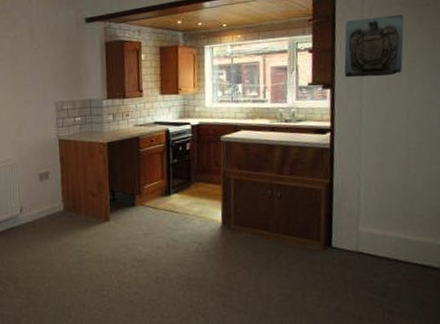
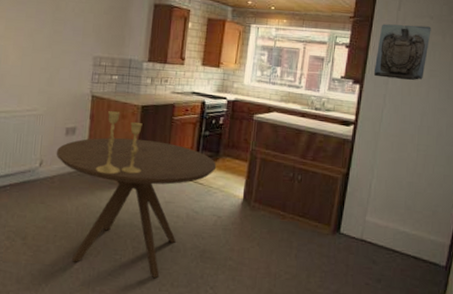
dining table: none [33,175,190,311] -> present [56,137,217,279]
candlestick: none [71,151,116,213] -> present [95,111,143,175]

